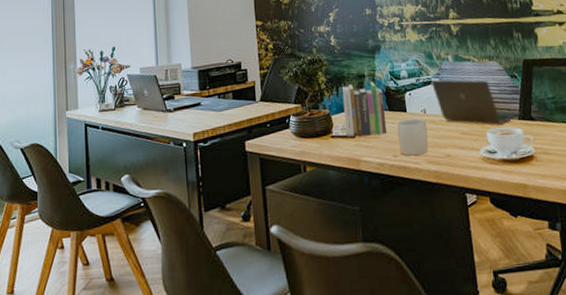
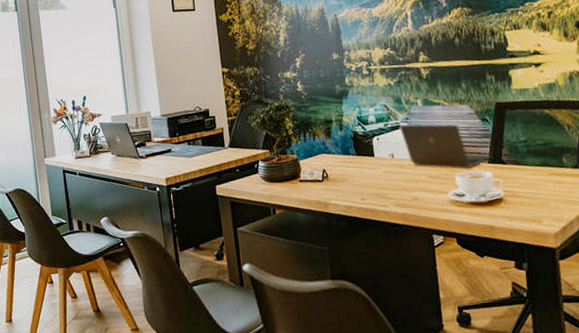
books: present [341,81,387,138] -> none [309,126,354,182]
mug: present [397,118,429,156] -> none [364,163,396,199]

